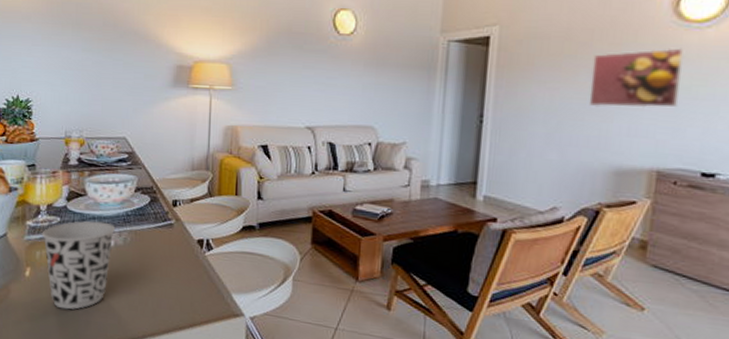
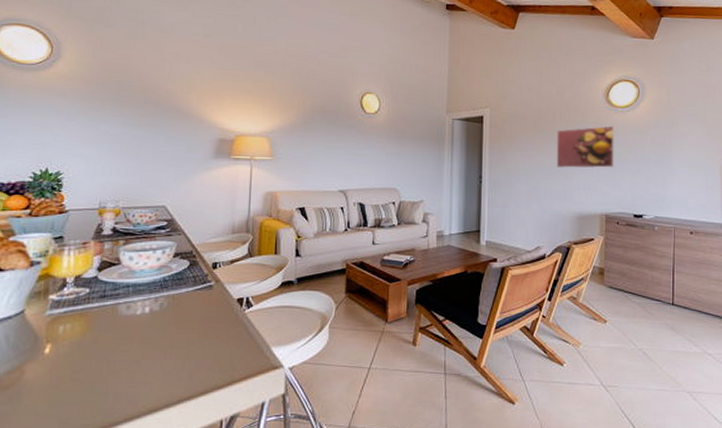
cup: present [41,220,116,310] -> none [66,289,152,384]

